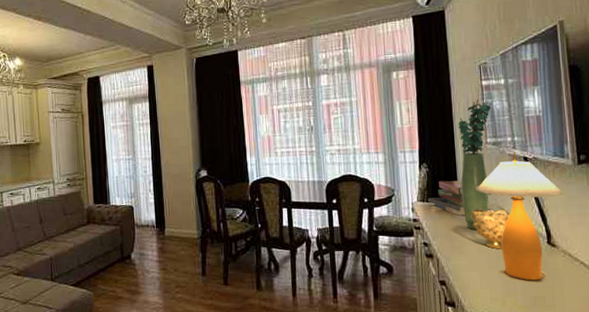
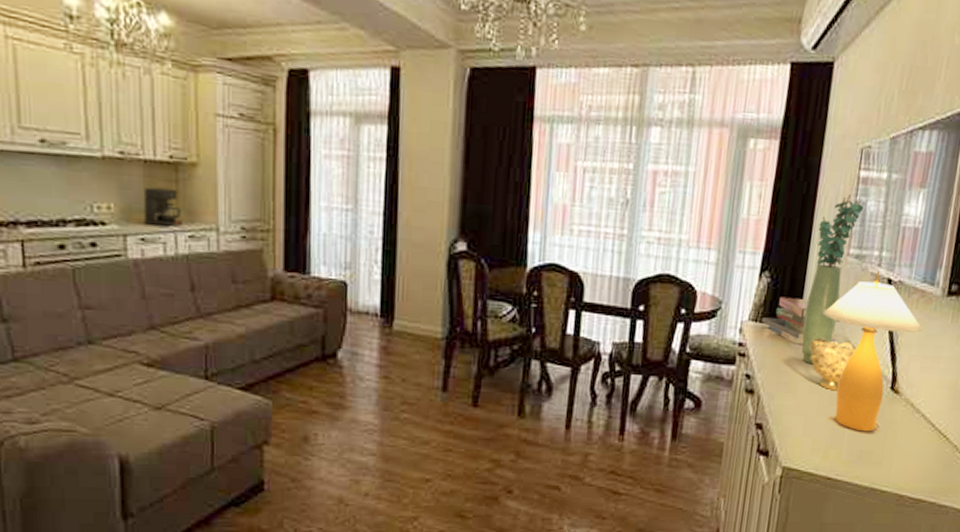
coffee maker: none [11,160,33,185] -> present [143,187,182,228]

